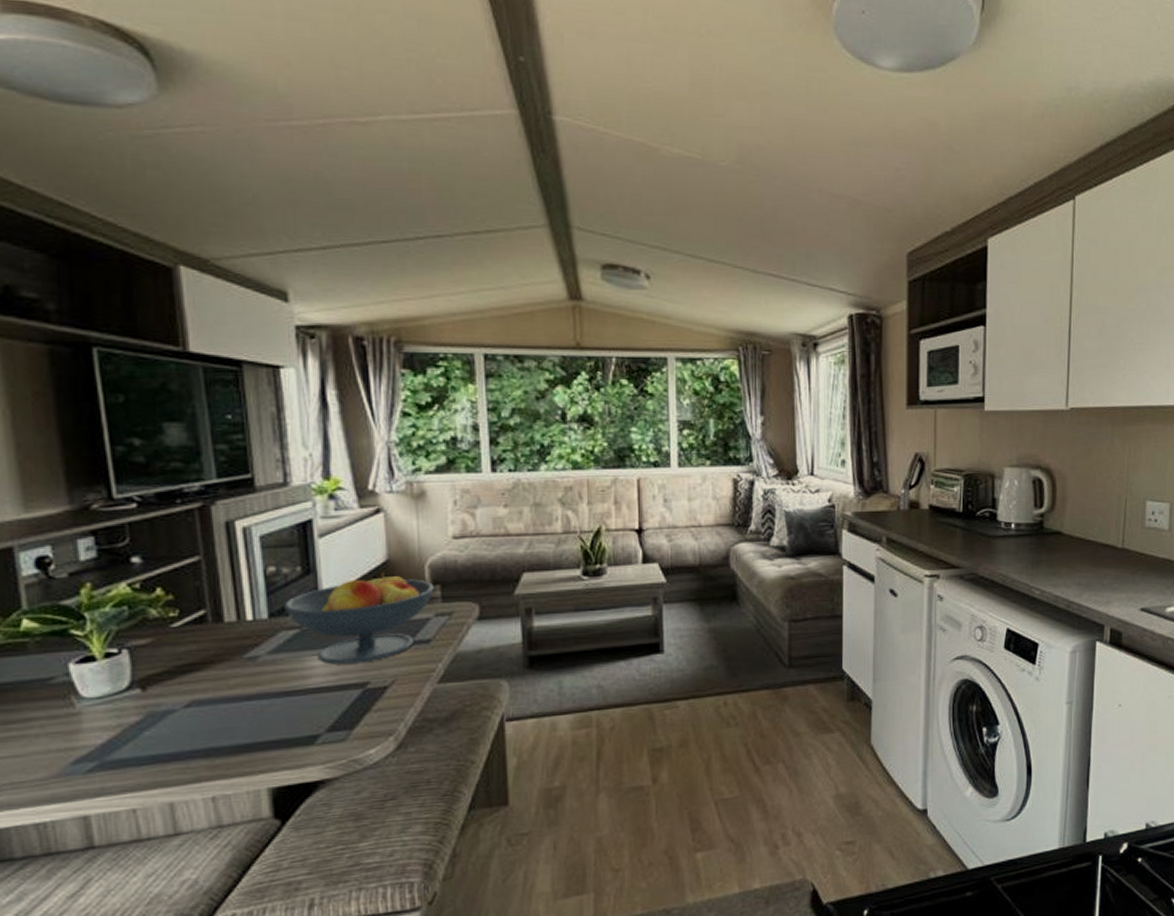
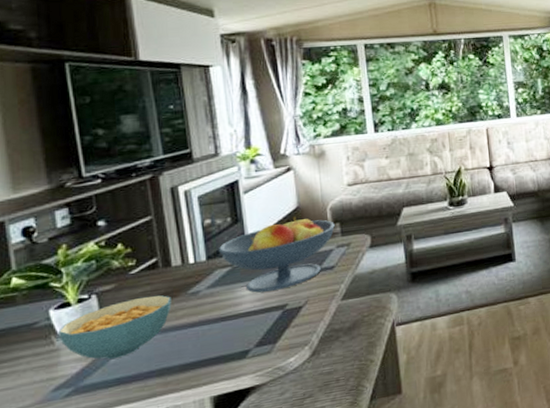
cereal bowl: none [79,656,223,731] -> present [57,295,172,360]

